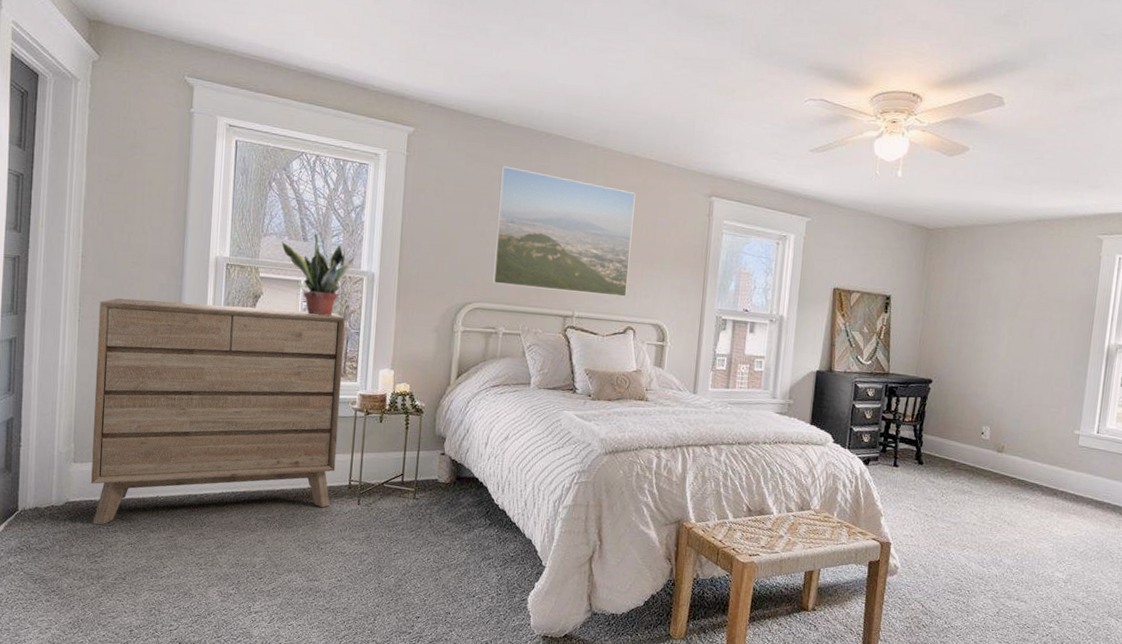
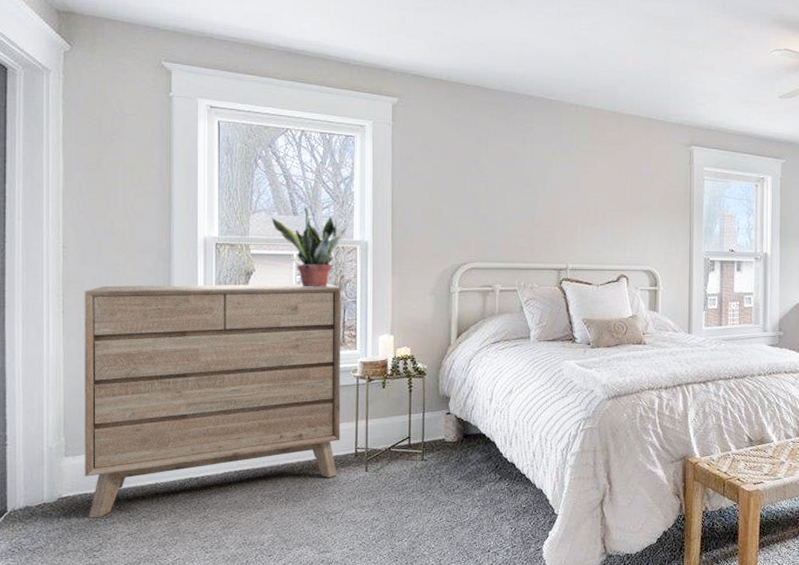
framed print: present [492,166,636,297] -> none [485,129,619,246]

